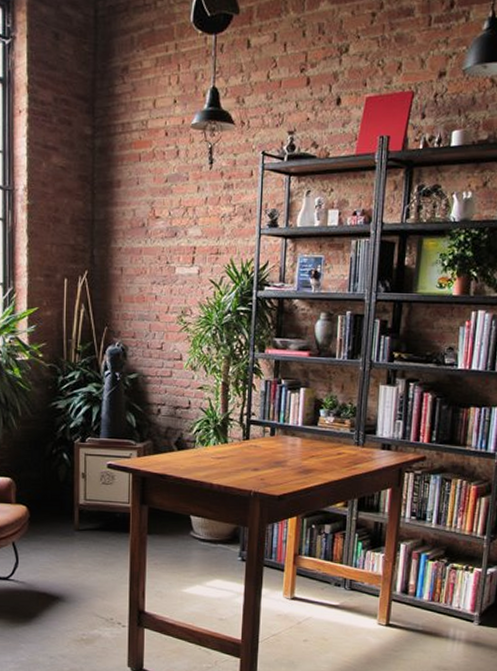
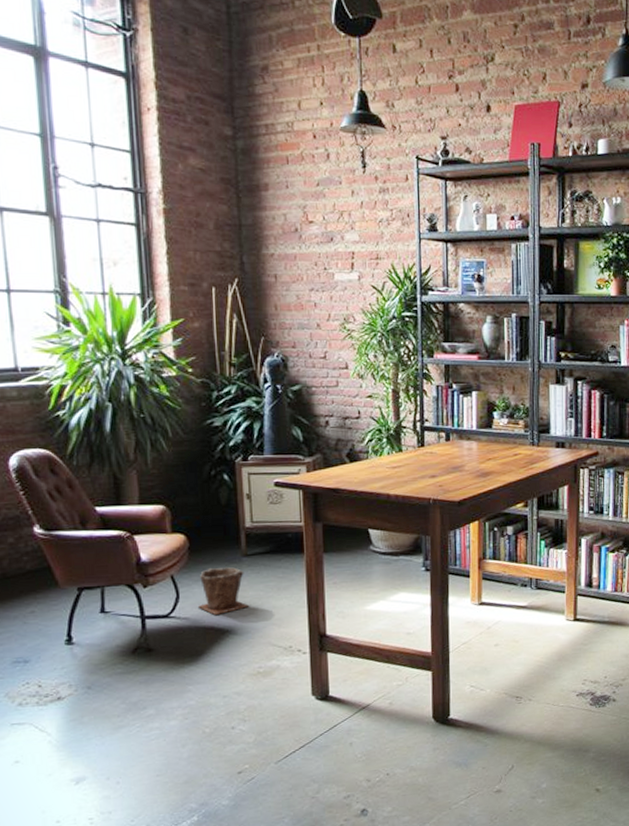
plant pot: none [33,538,77,582] -> present [197,567,249,615]

